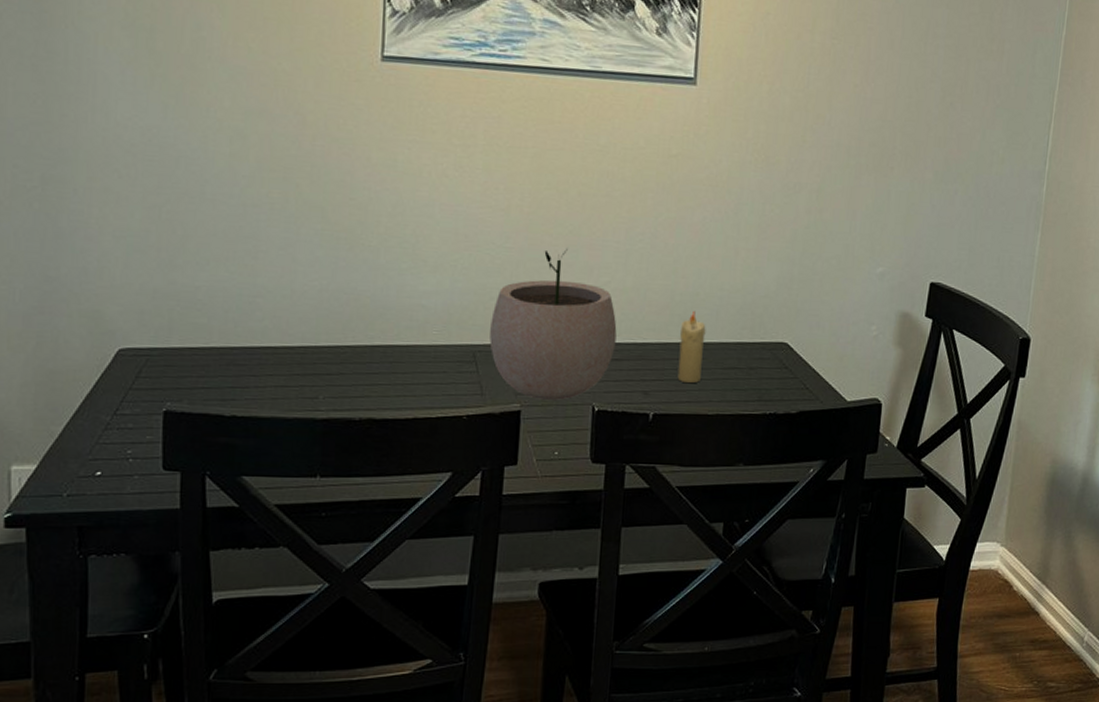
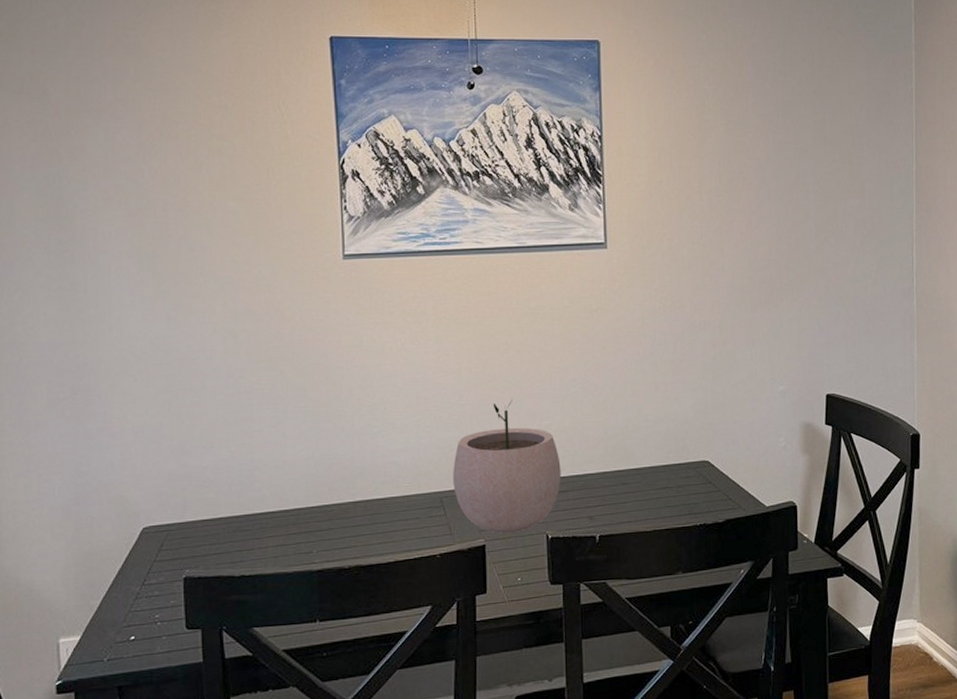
candle: present [677,310,706,384] -> none [616,441,637,506]

